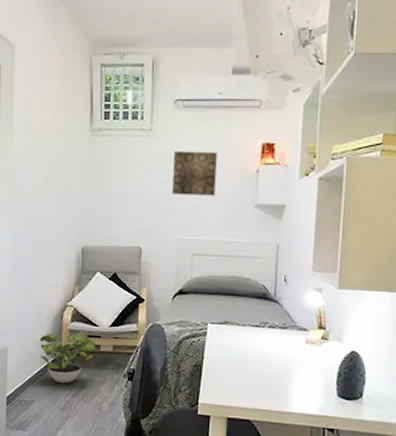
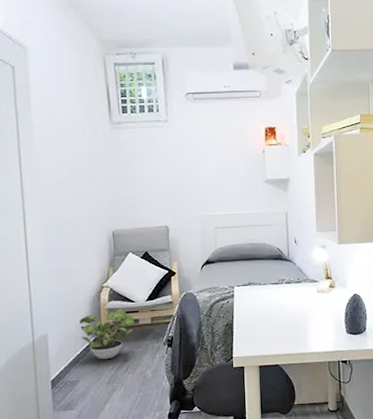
wall art: present [172,151,217,196] -> none [190,137,229,177]

